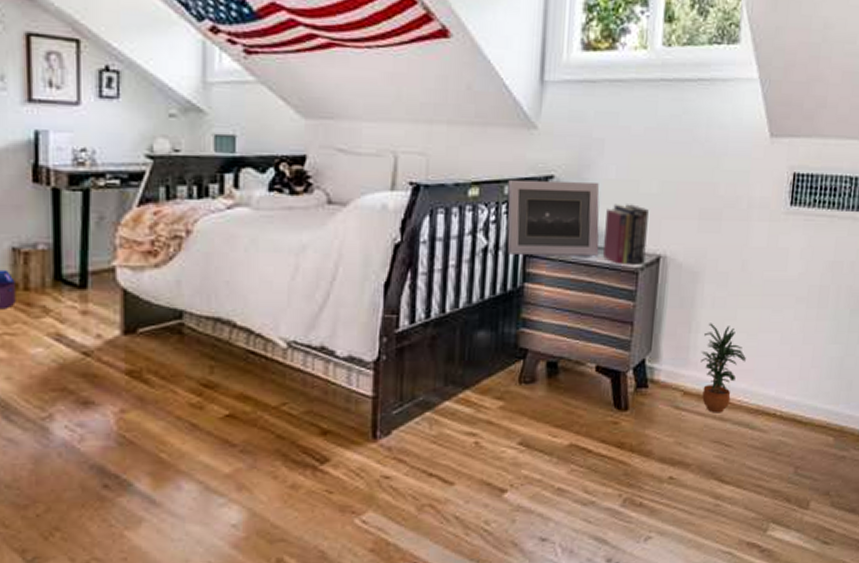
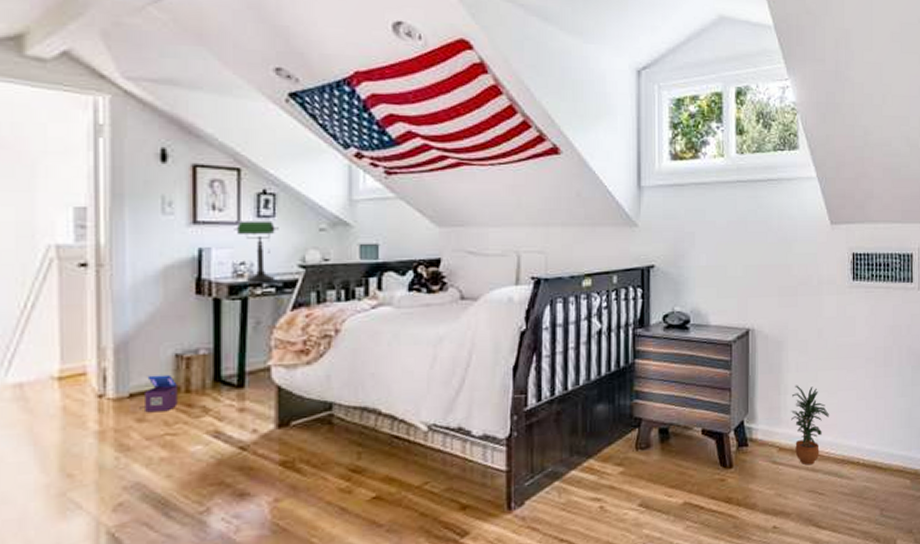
desk lamp: none [73,101,123,174] -> present [234,221,279,283]
picture frame: present [506,179,600,256] -> none [616,269,697,335]
books: present [602,204,649,264] -> none [700,286,736,338]

